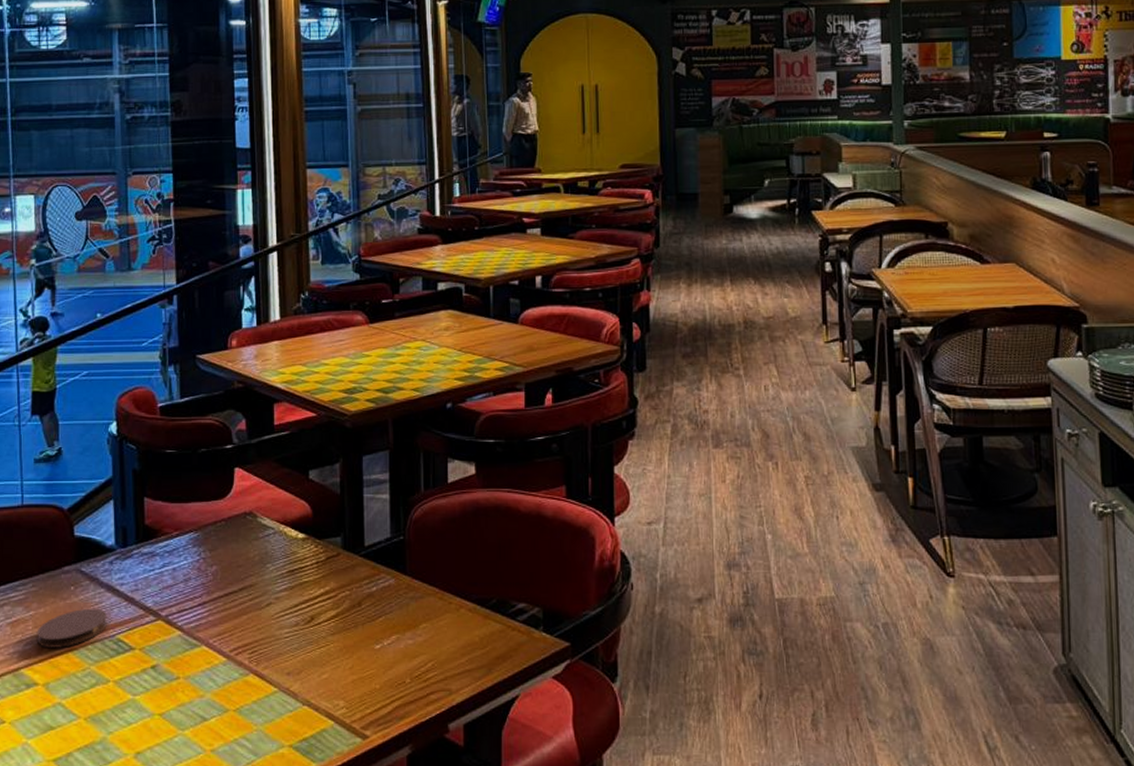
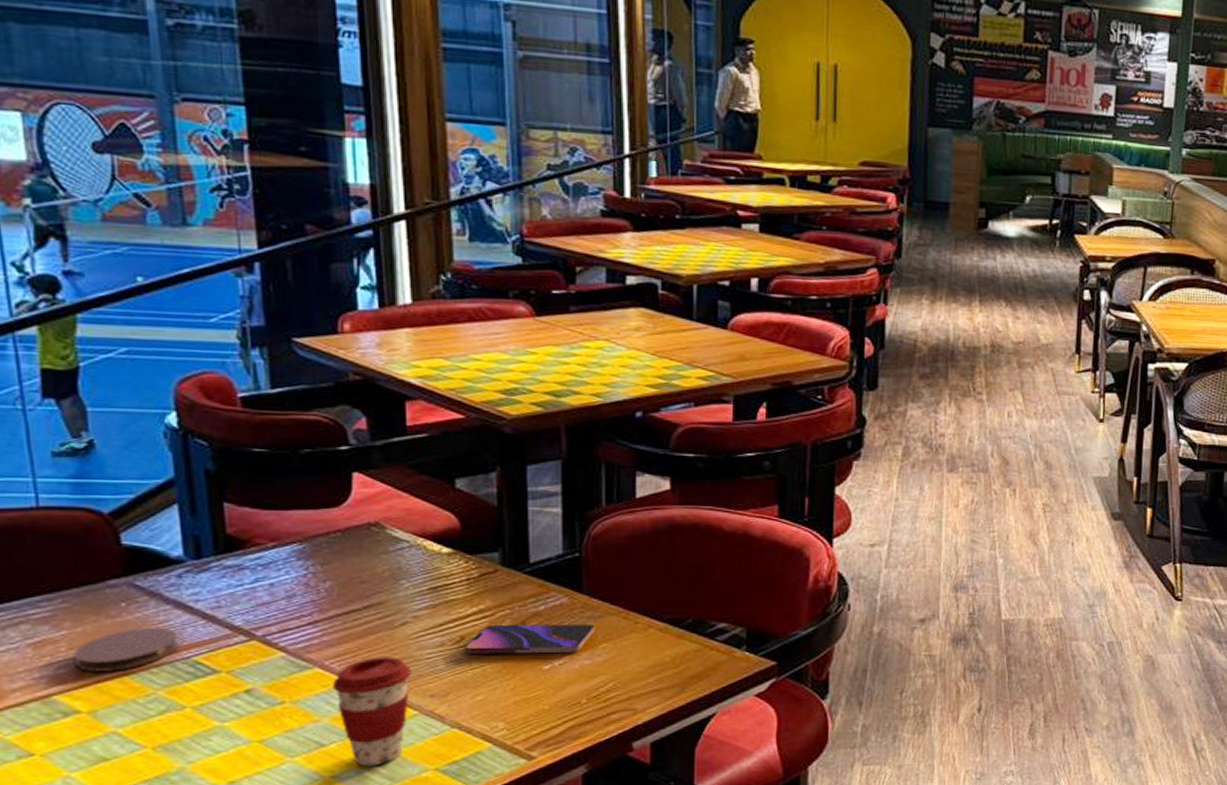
coffee cup: none [215,636,273,741] -> present [333,657,411,767]
smartphone: none [314,605,417,634] -> present [464,624,595,654]

